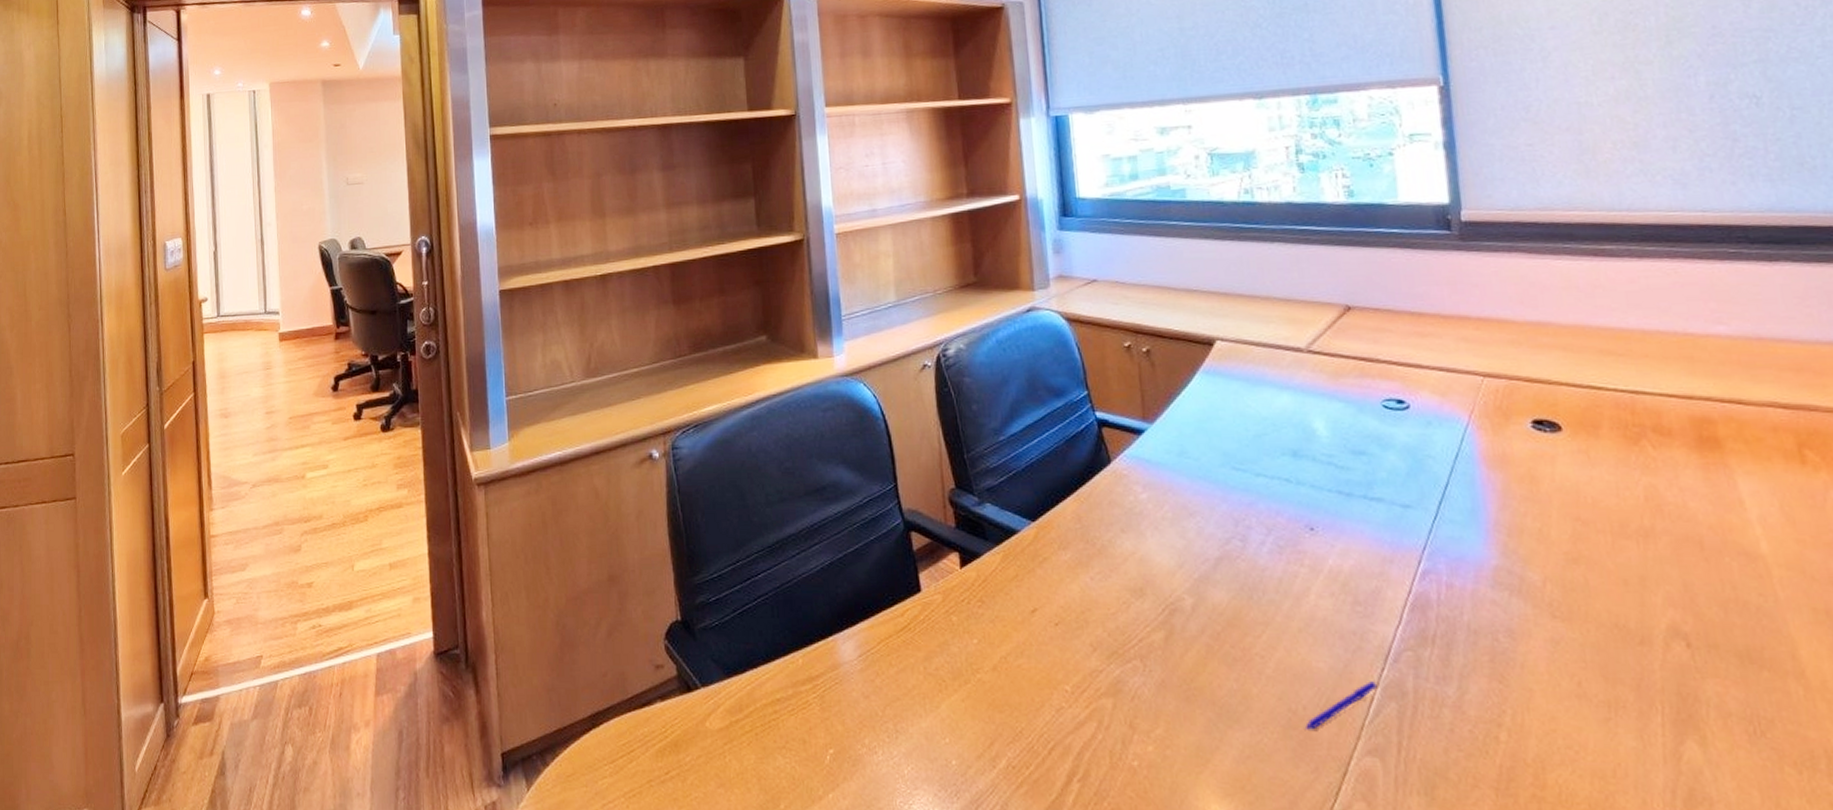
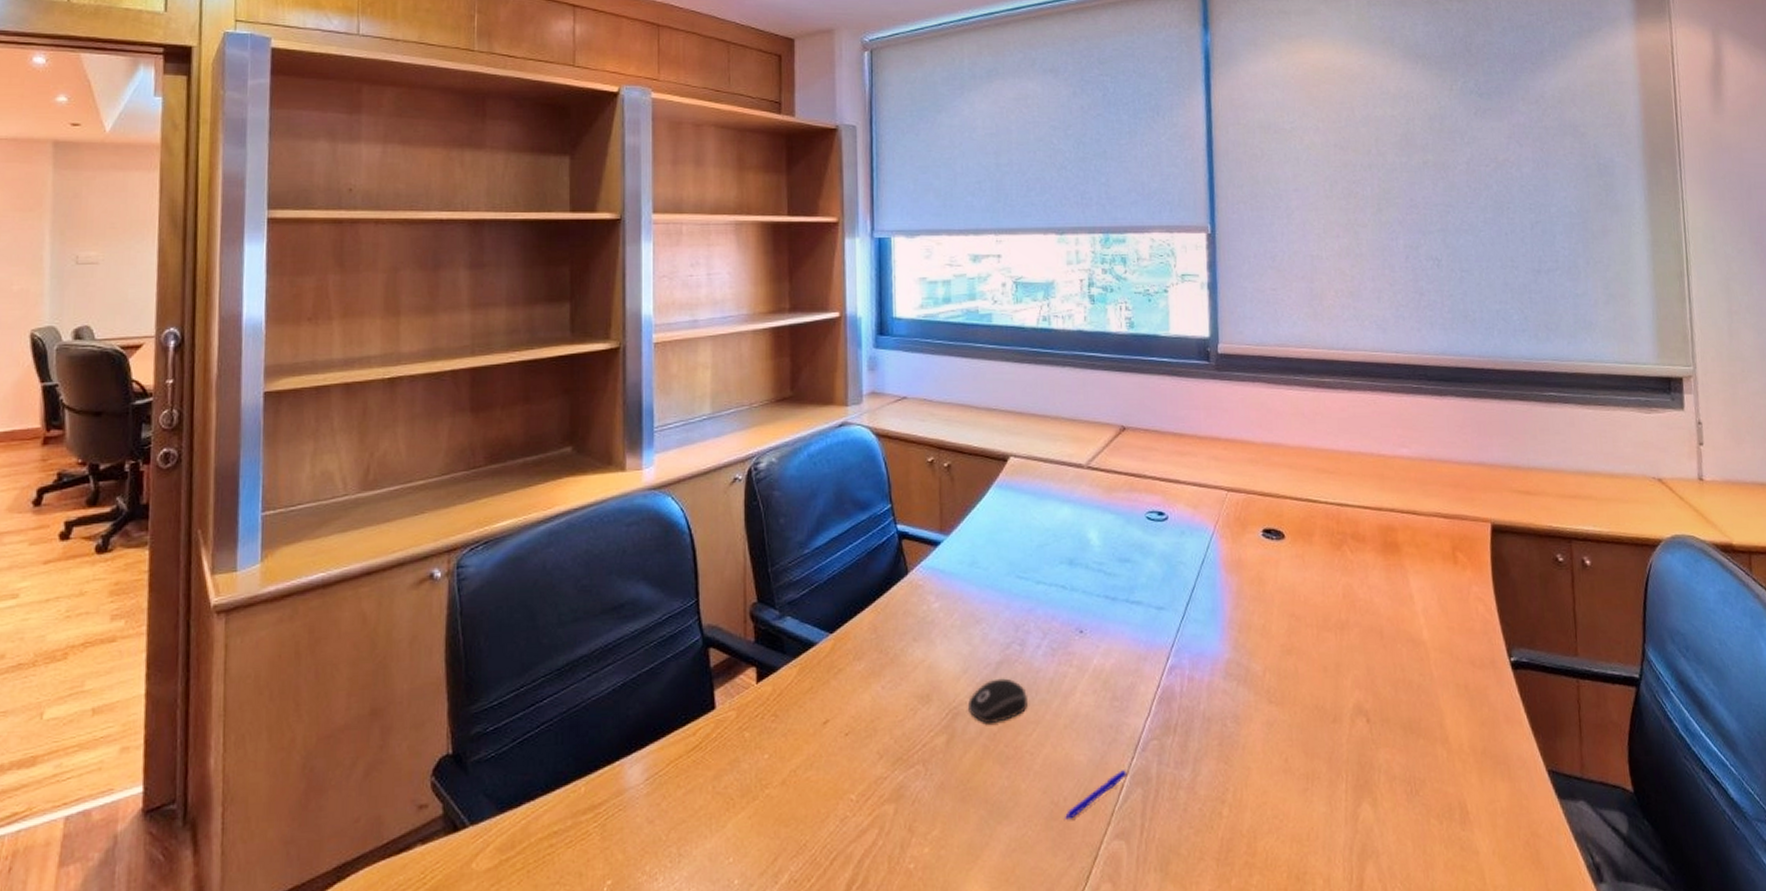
computer mouse: none [1185,575,1254,621] -> present [967,678,1027,723]

